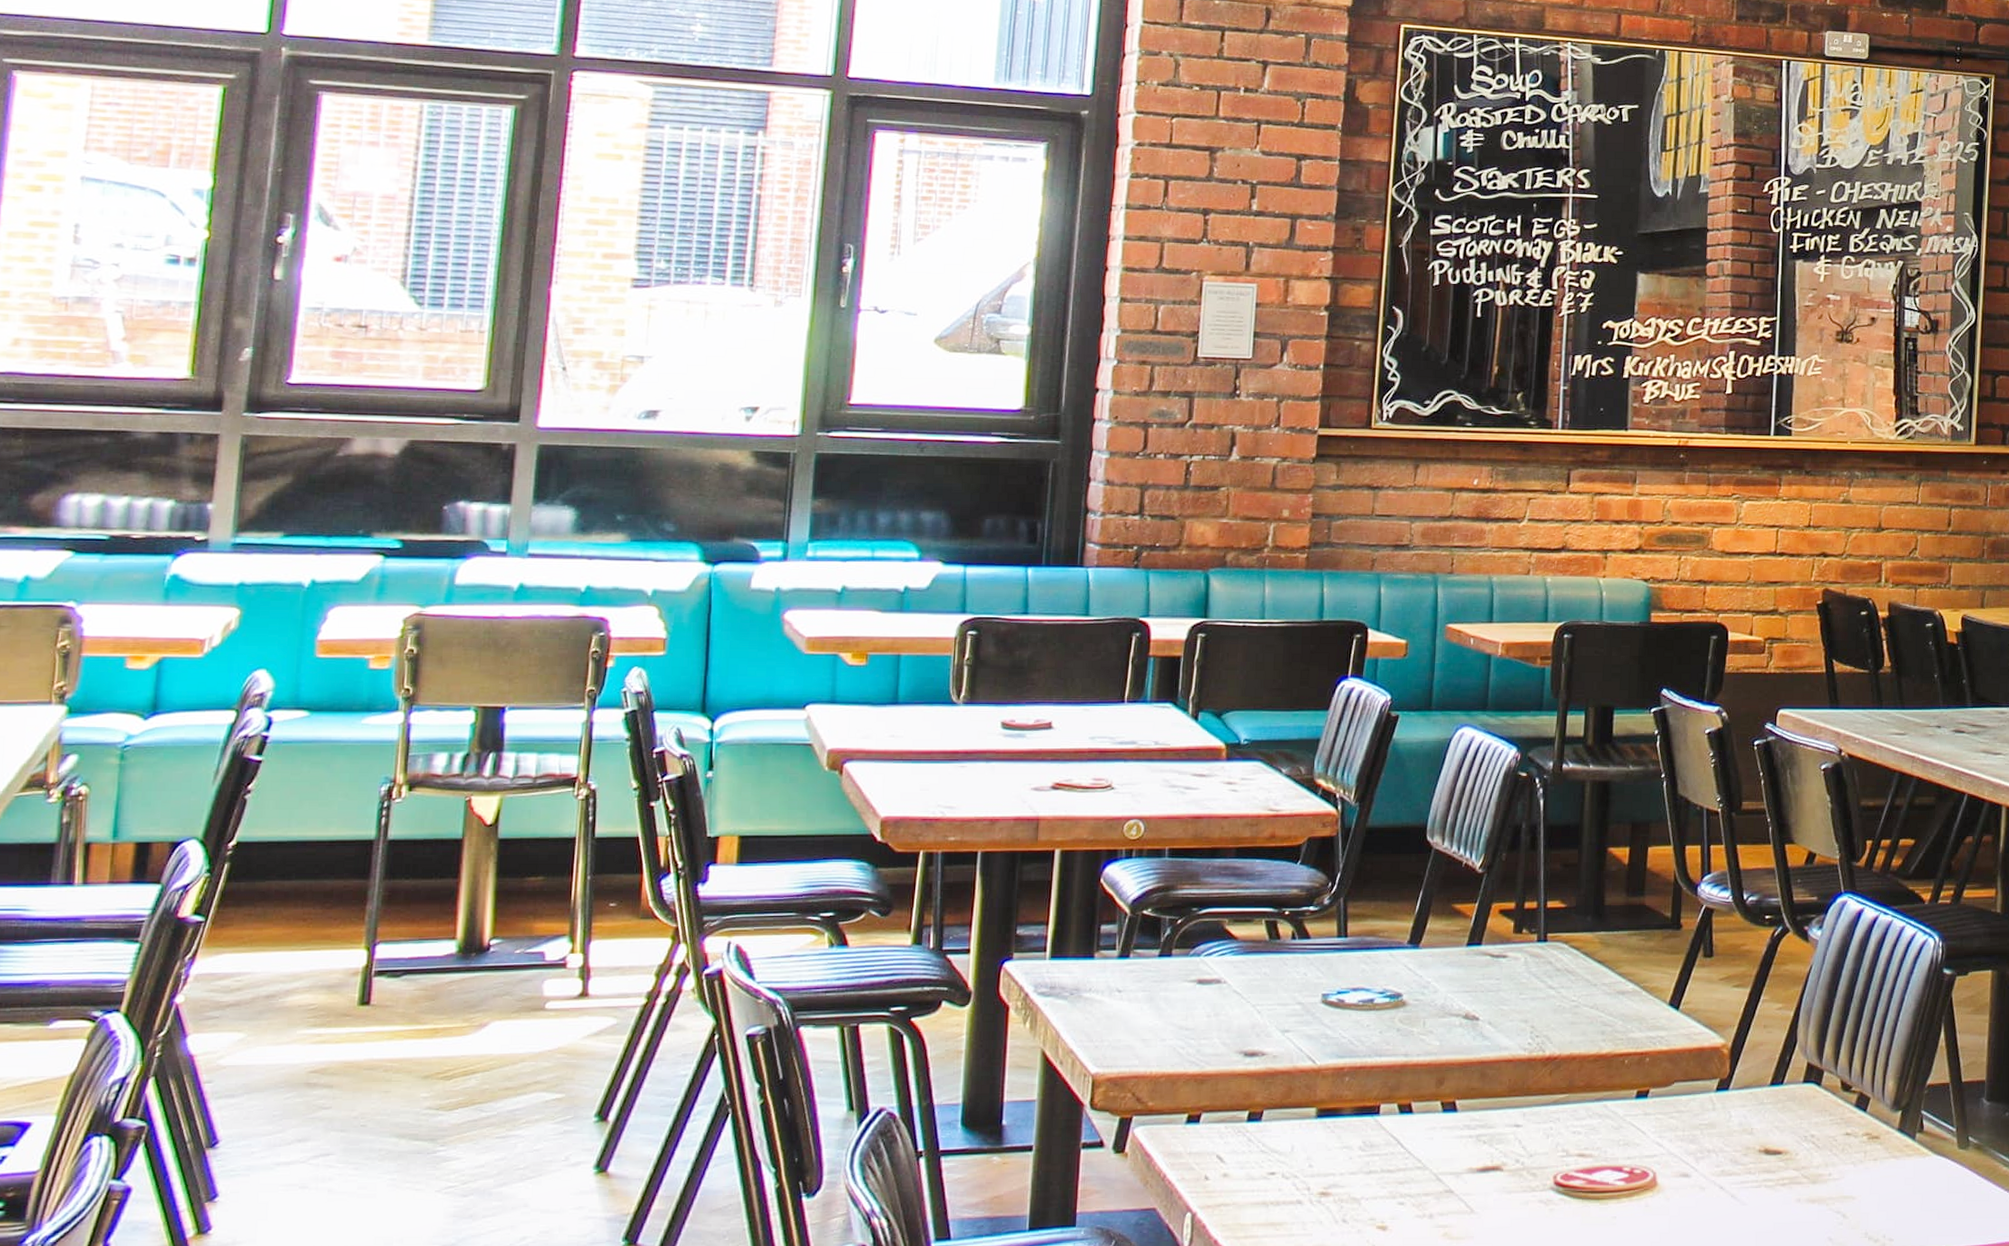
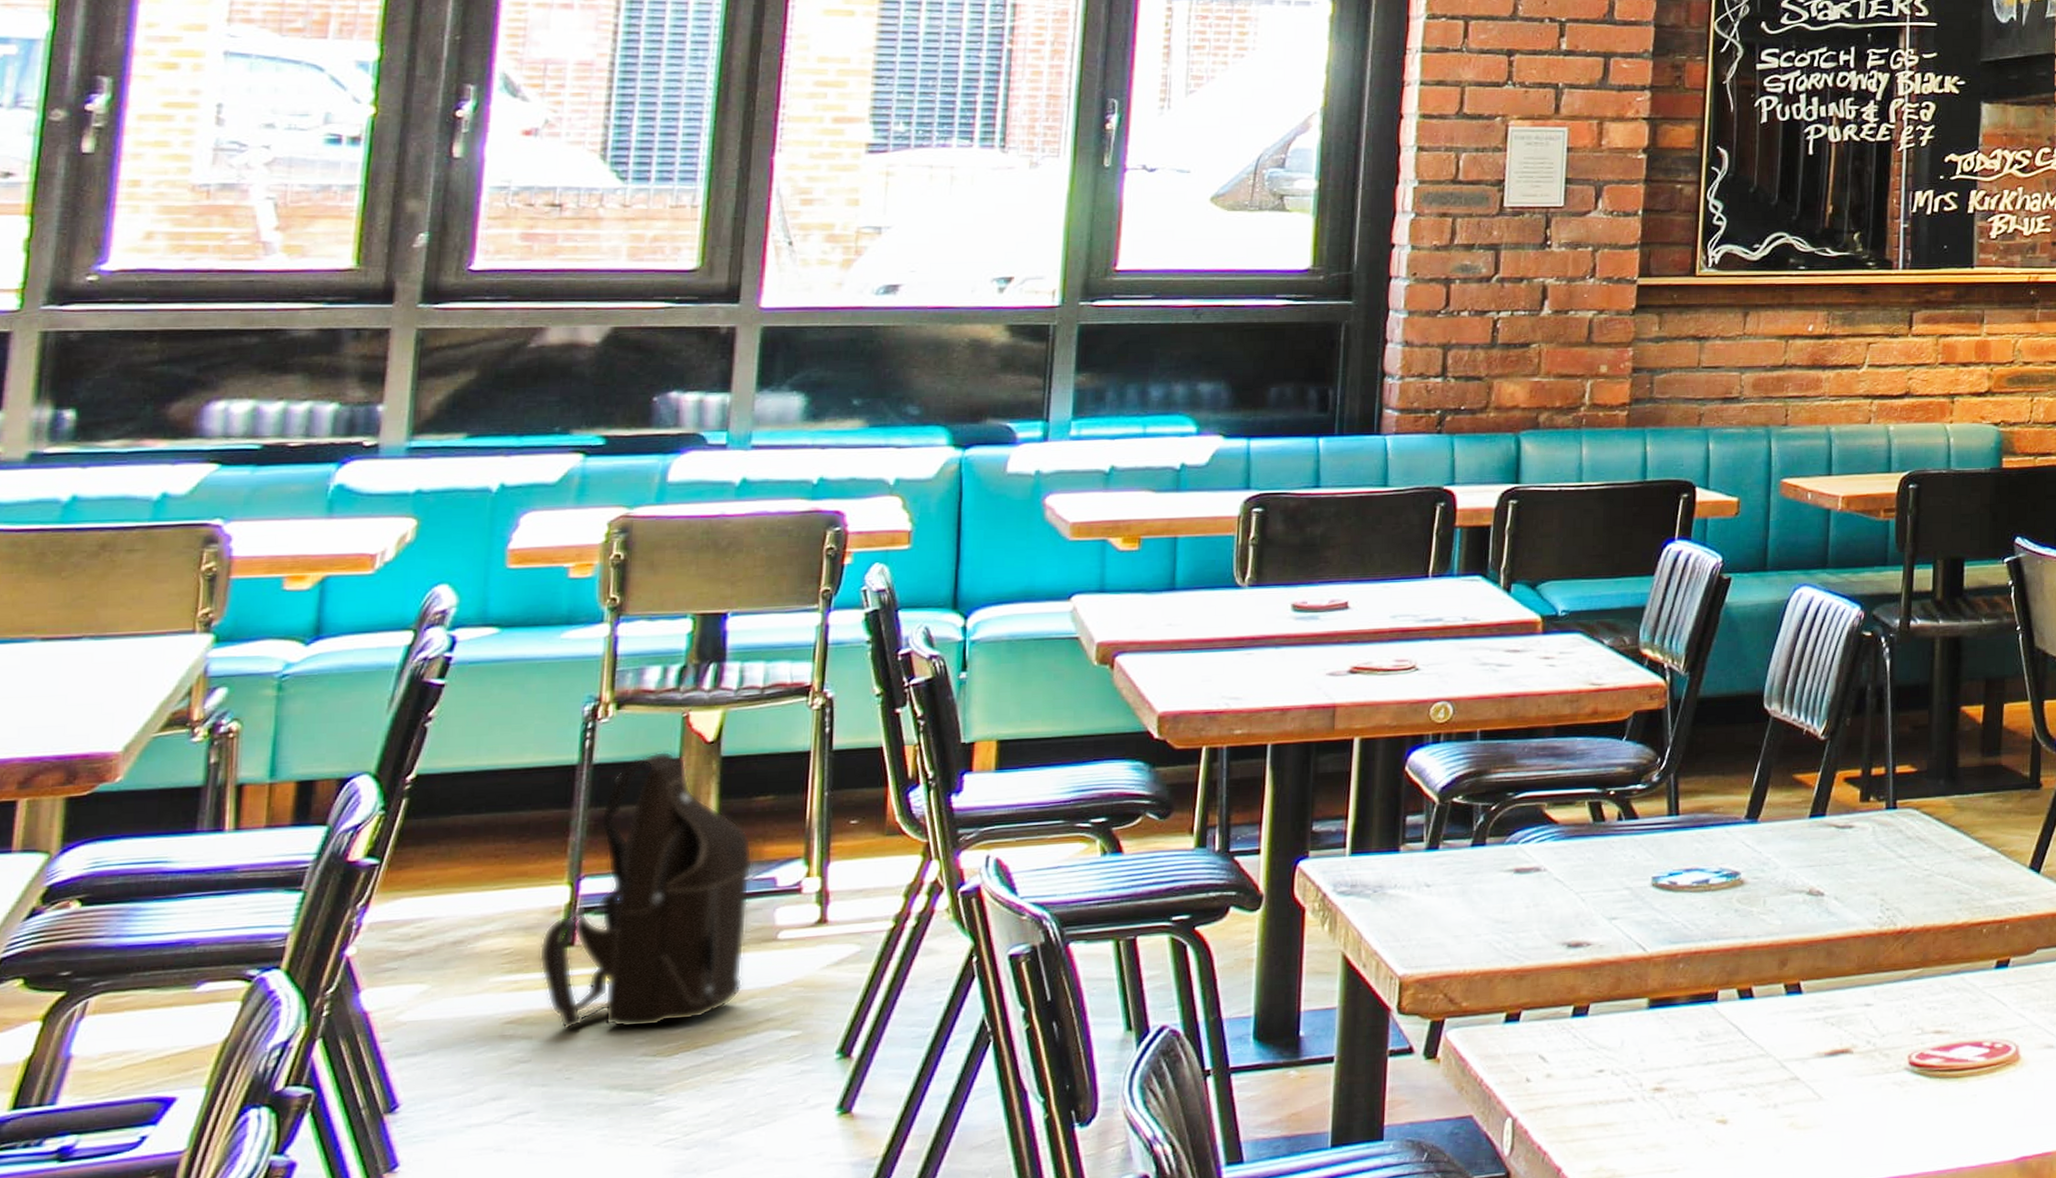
shoulder bag: none [339,831,525,1083] -> present [539,751,753,1030]

